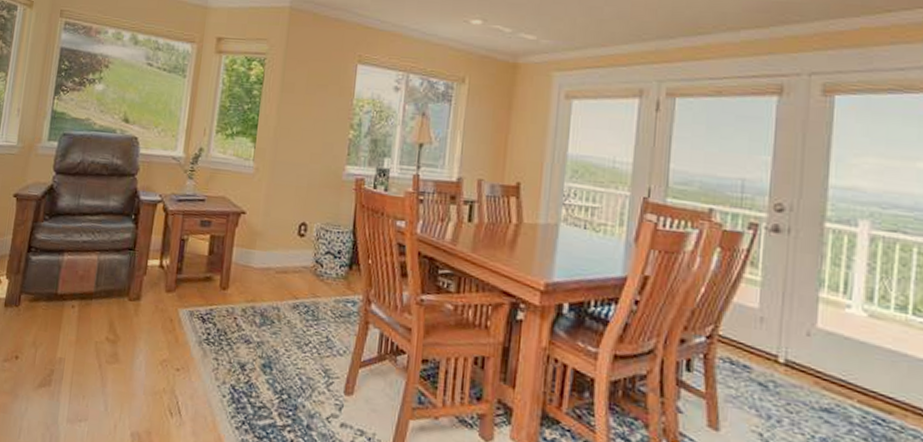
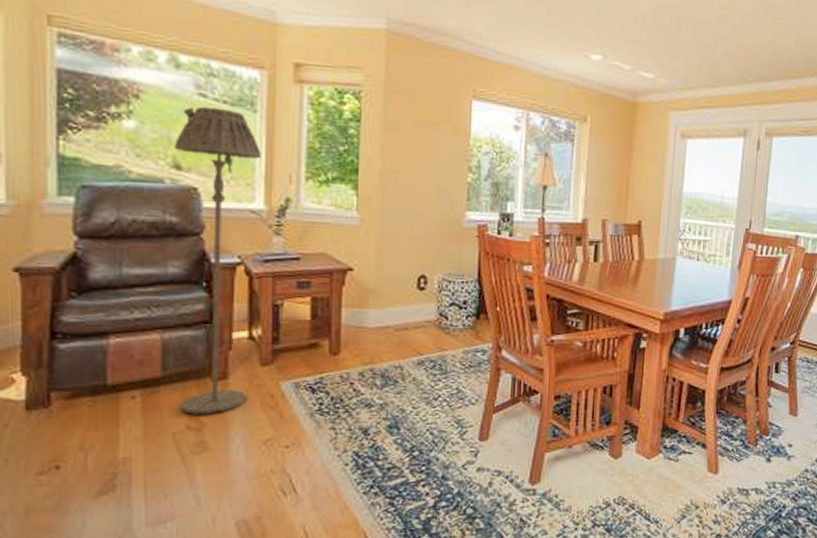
floor lamp: none [104,73,186,330] -> present [173,106,261,414]

